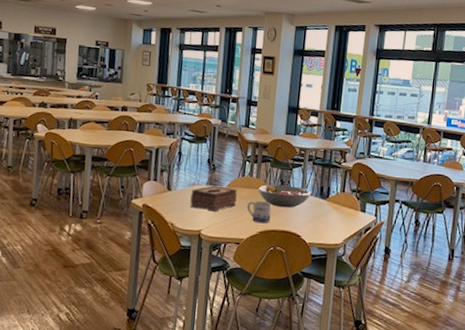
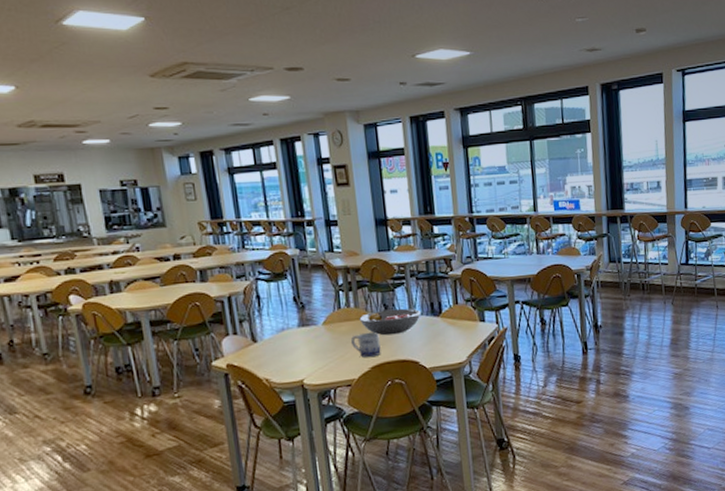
tissue box: present [190,185,237,212] -> none [282,324,338,357]

